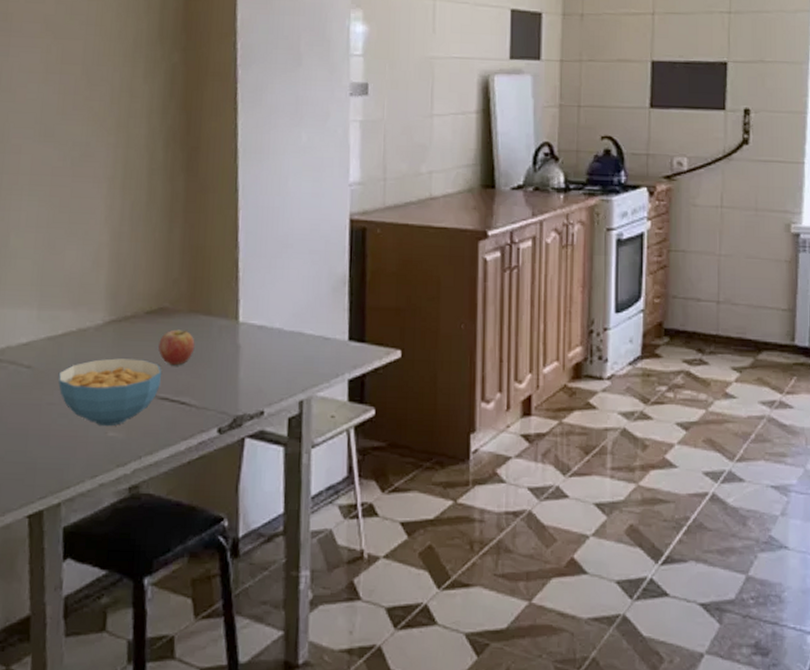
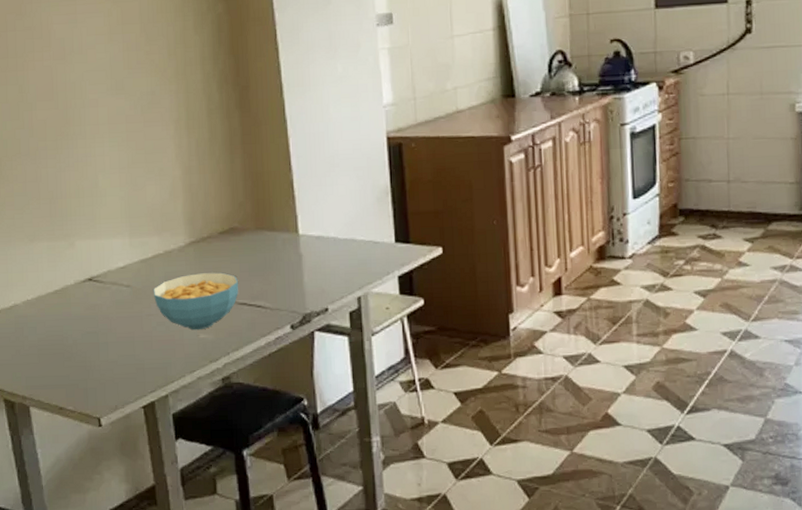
fruit: present [158,329,195,366] -> none [233,245,264,276]

